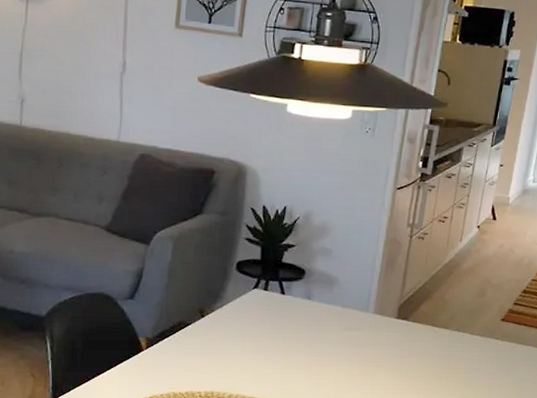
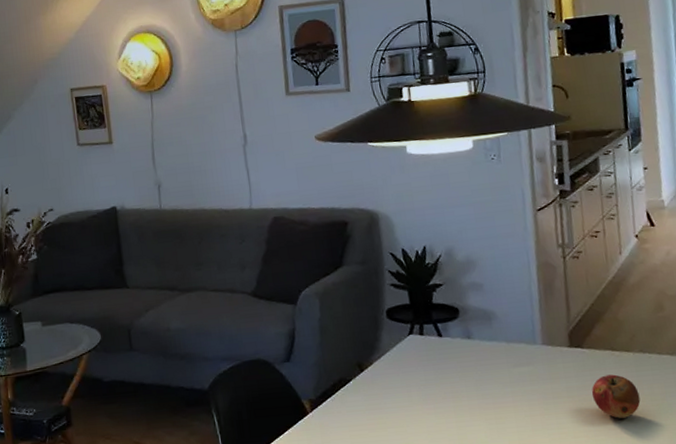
fruit: none [406,347,447,386] -> present [591,374,641,419]

